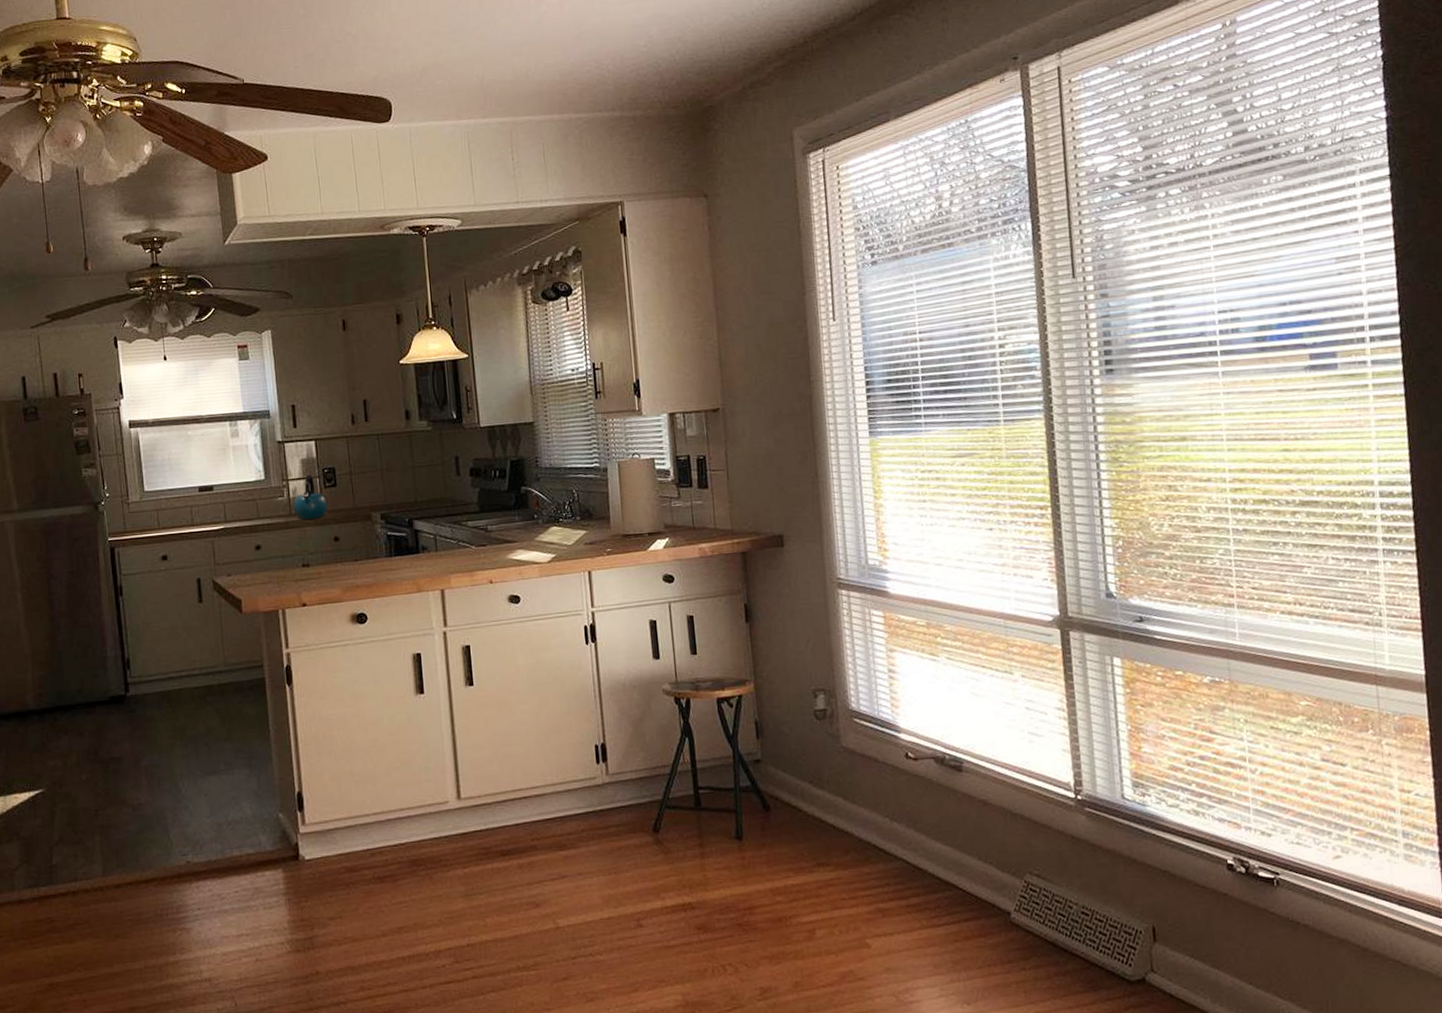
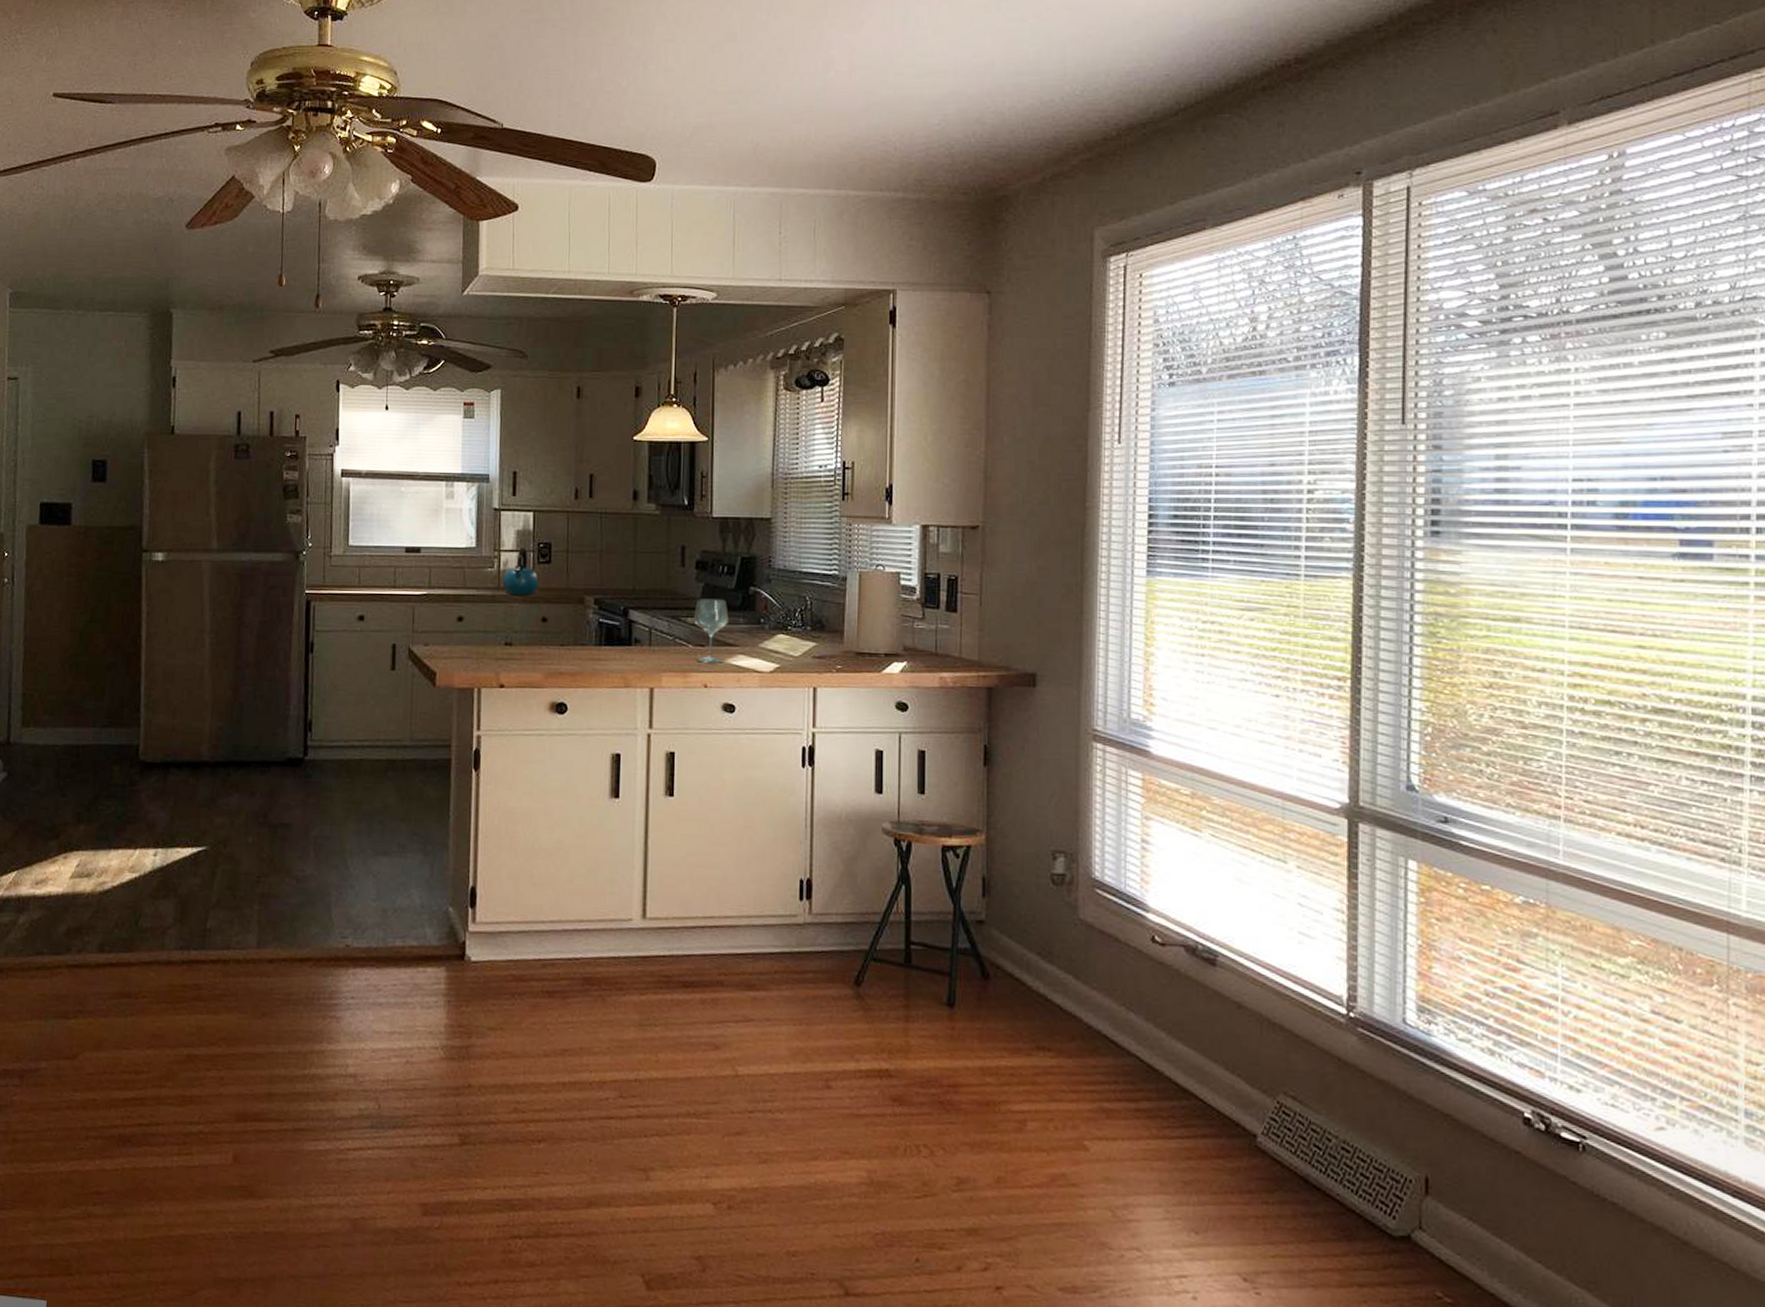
wine glass: none [473,501,506,561] -> present [694,599,729,663]

